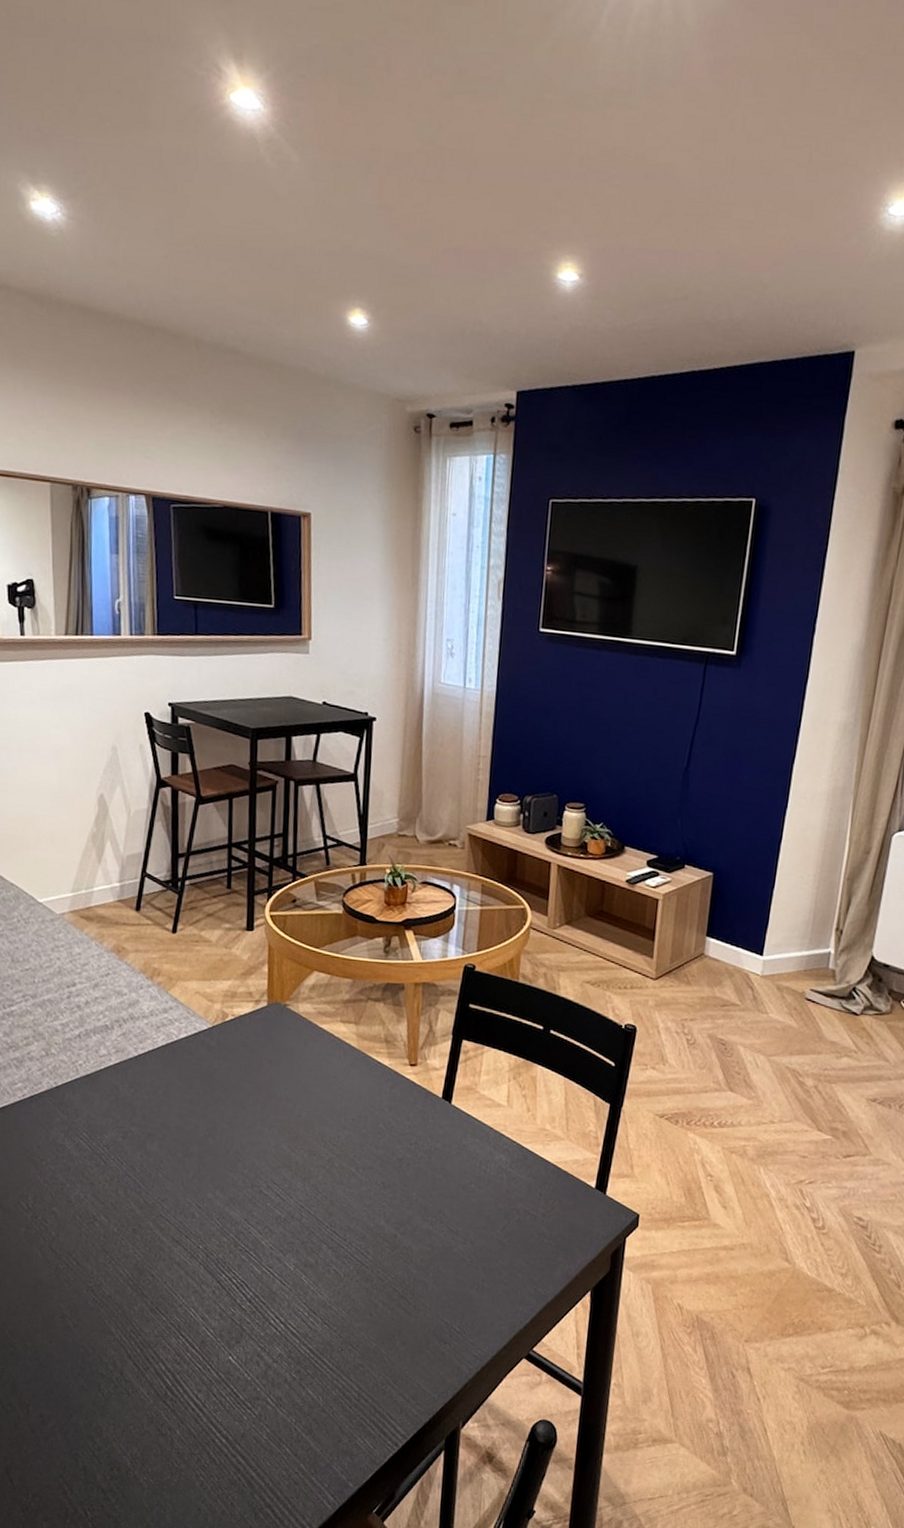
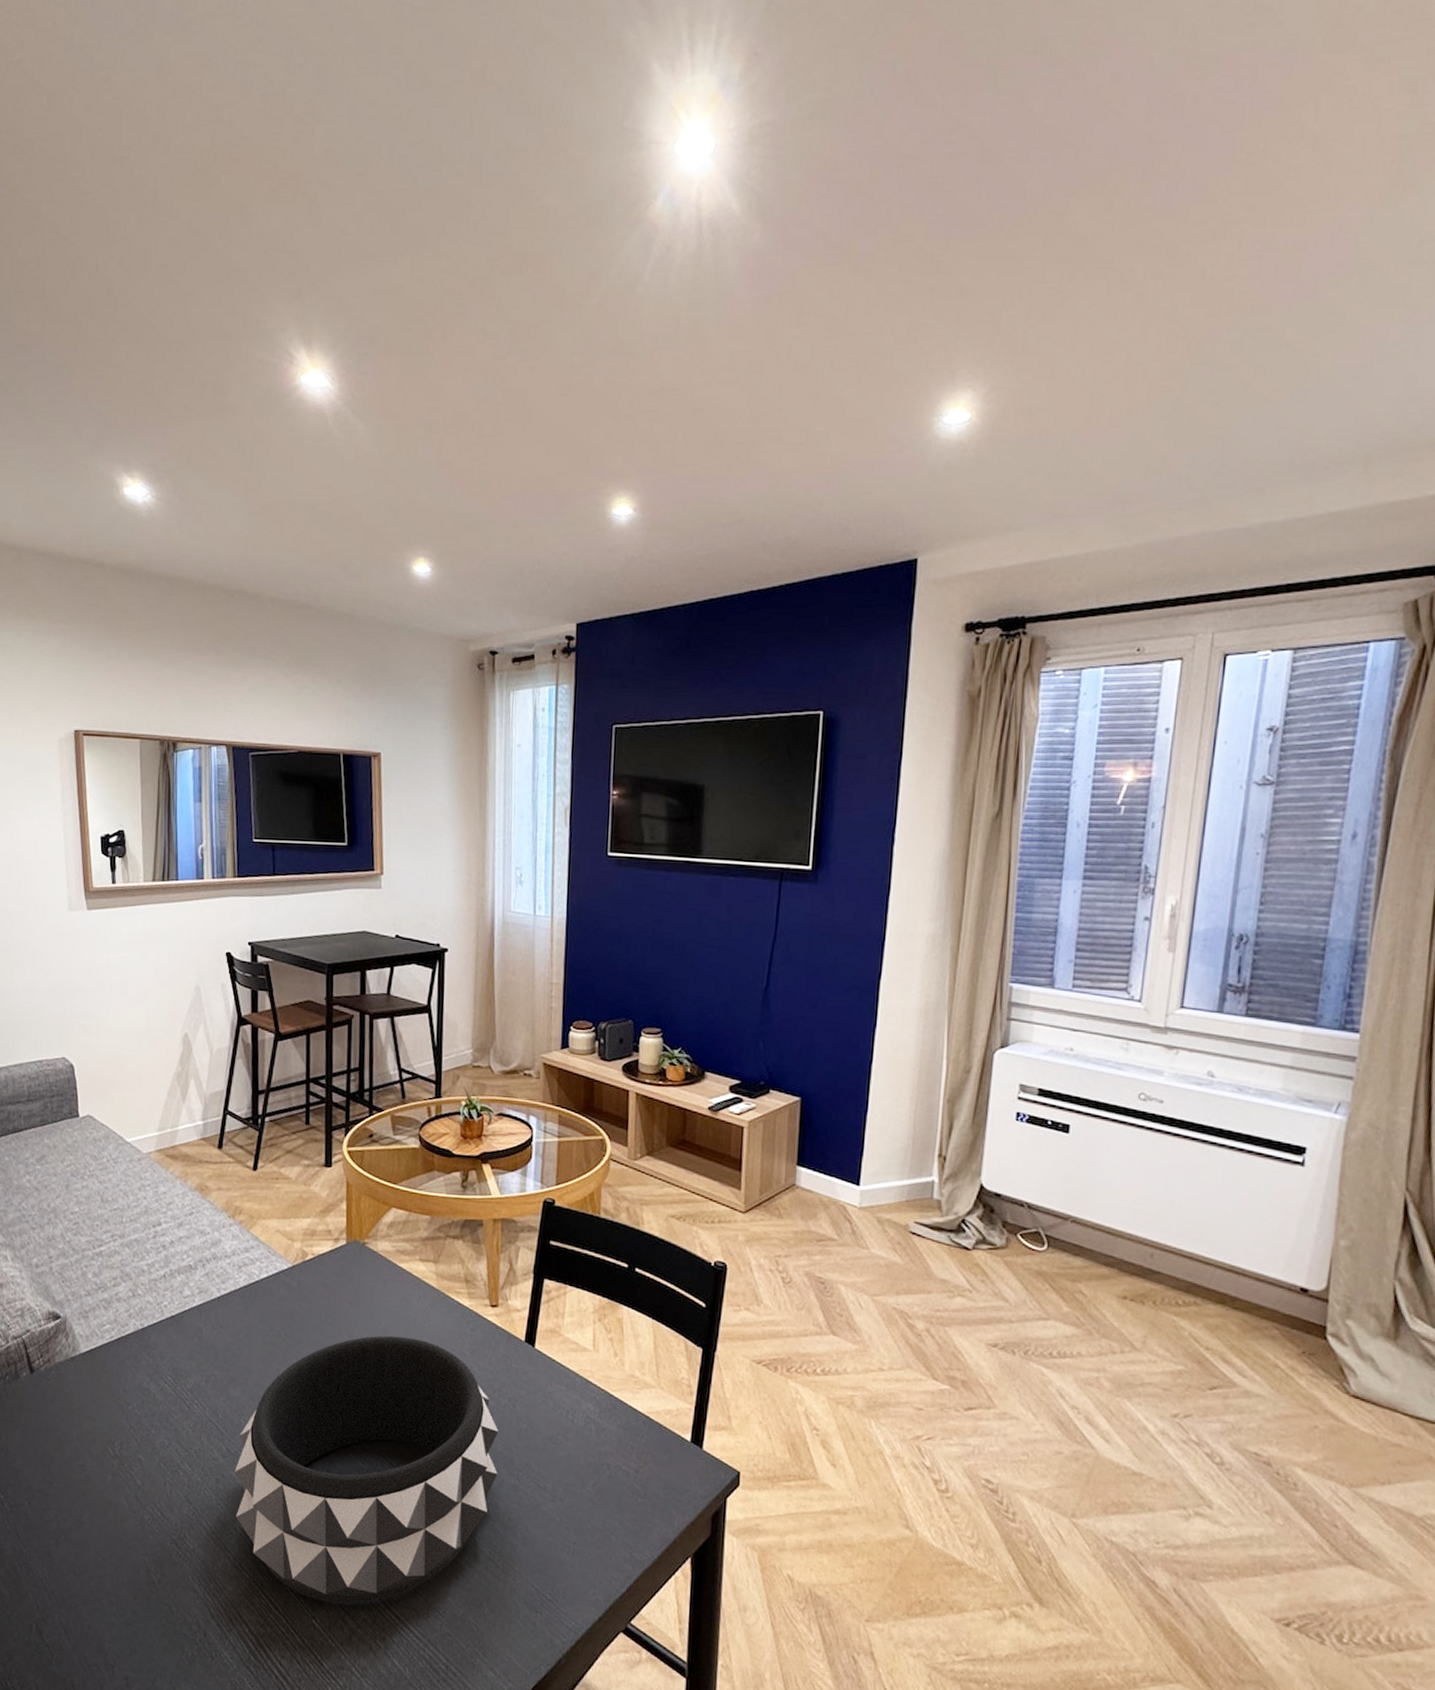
decorative bowl: none [152,1093,414,1341] -> present [235,1335,499,1604]

